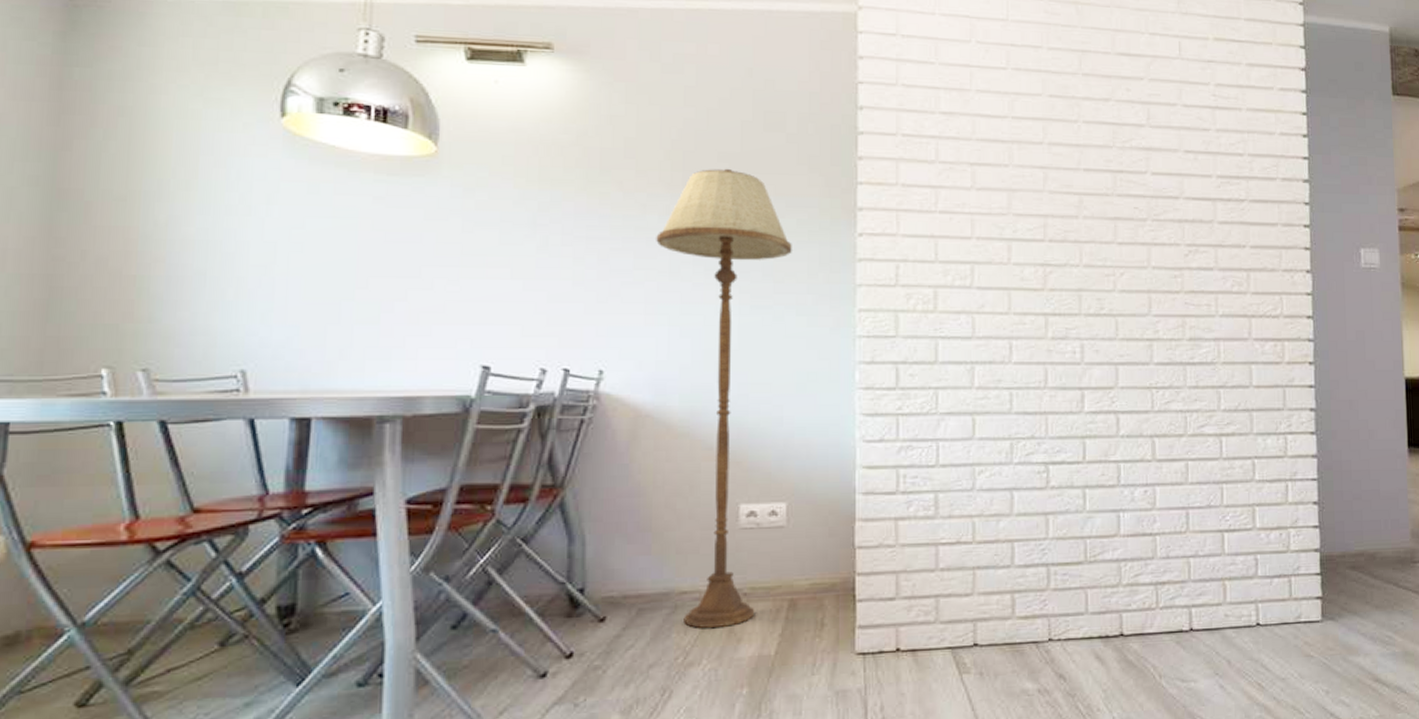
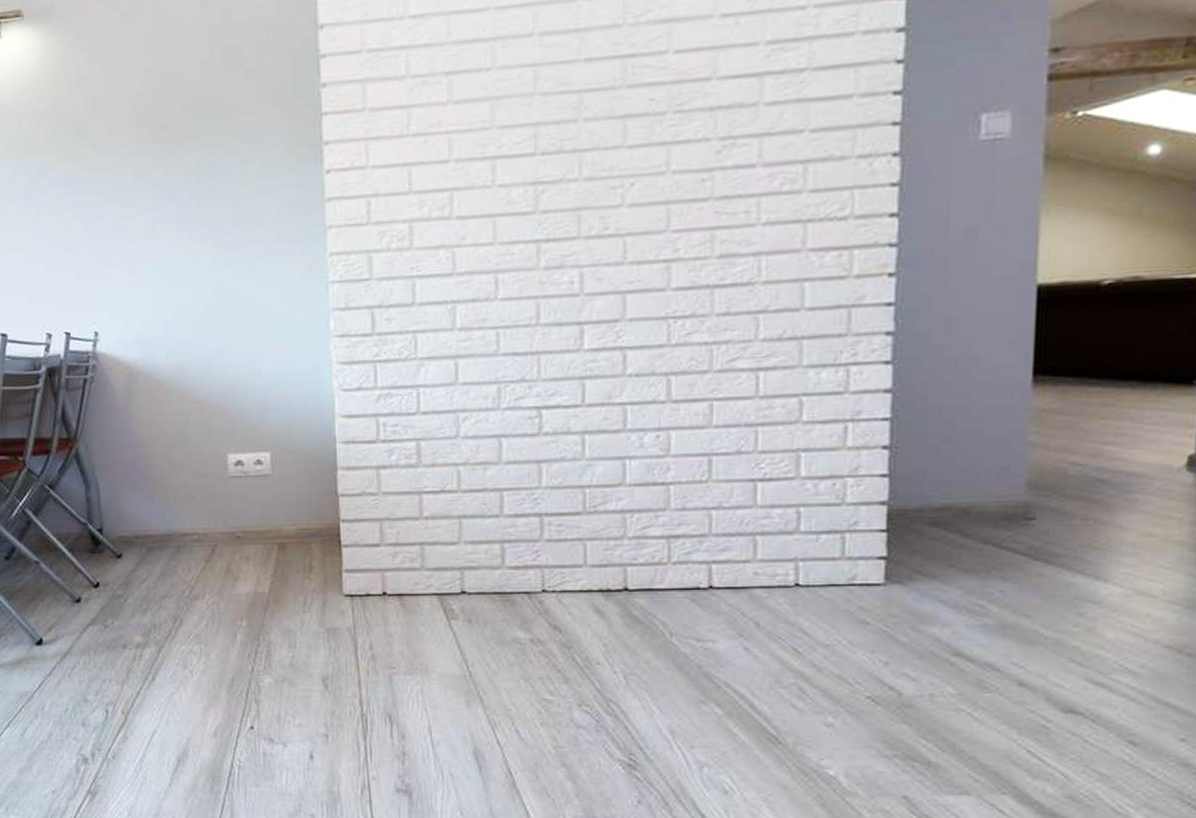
floor lamp: present [656,168,792,628] -> none [131,116,260,566]

